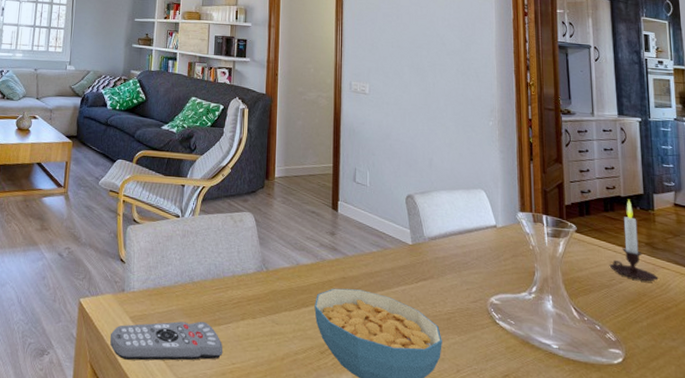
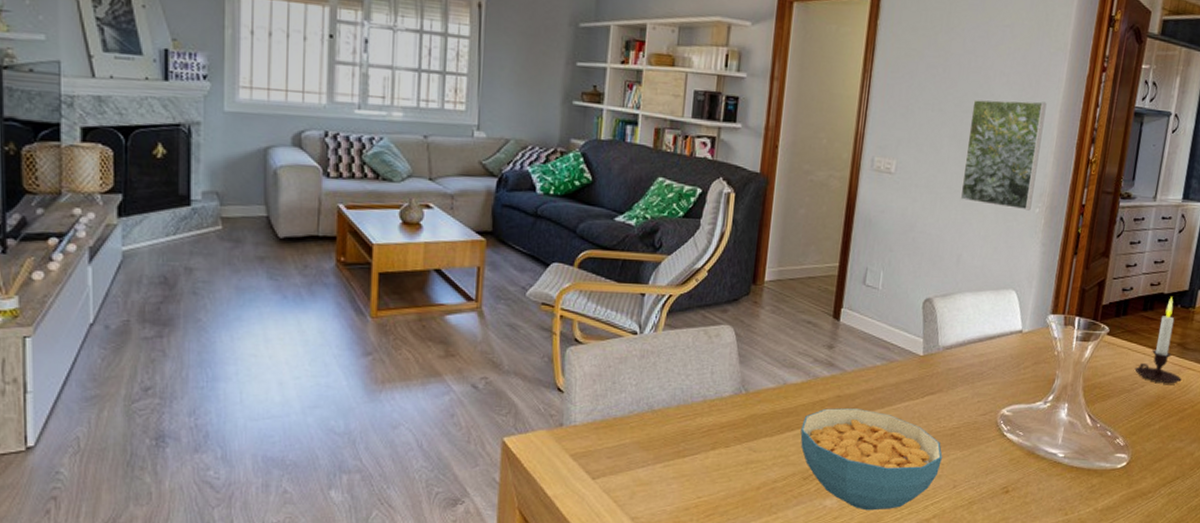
remote control: present [110,321,223,361] -> none [545,454,688,502]
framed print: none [424,38,485,124] -> present [960,99,1047,211]

